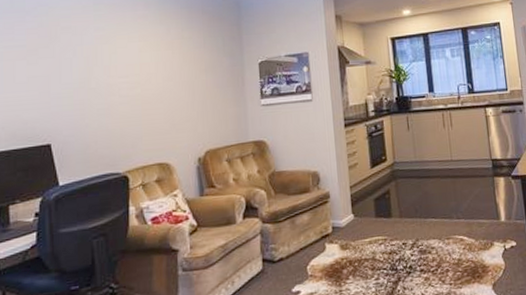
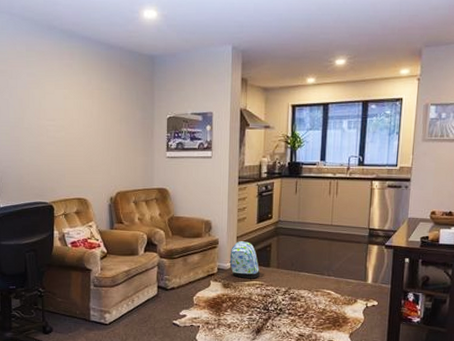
backpack: none [344,190,382,235] -> present [229,241,260,278]

